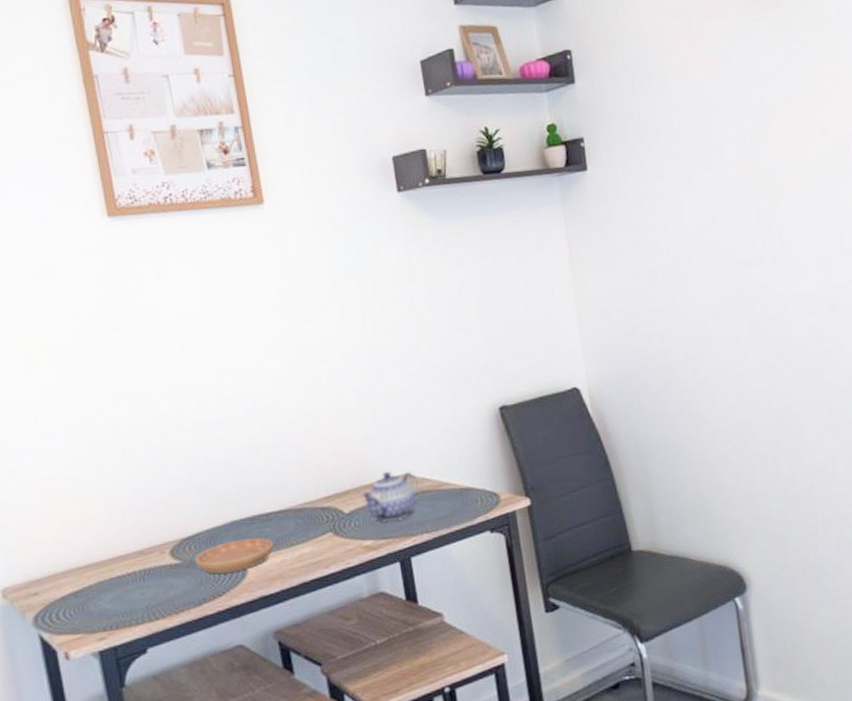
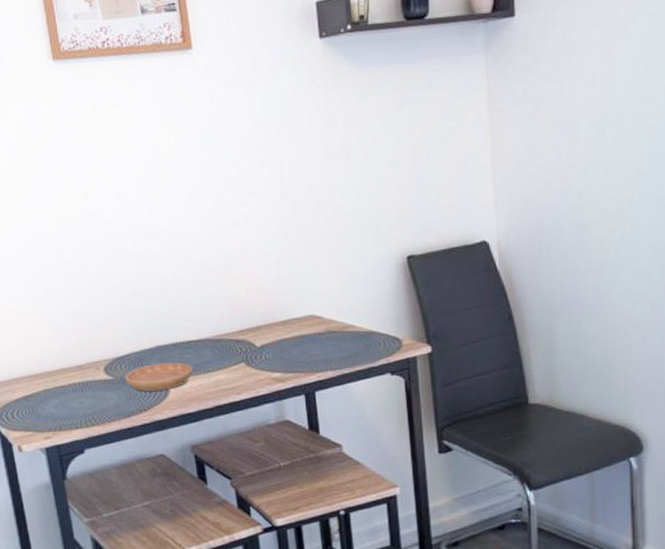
teapot: present [361,471,419,523] -> none [272,310,325,358]

